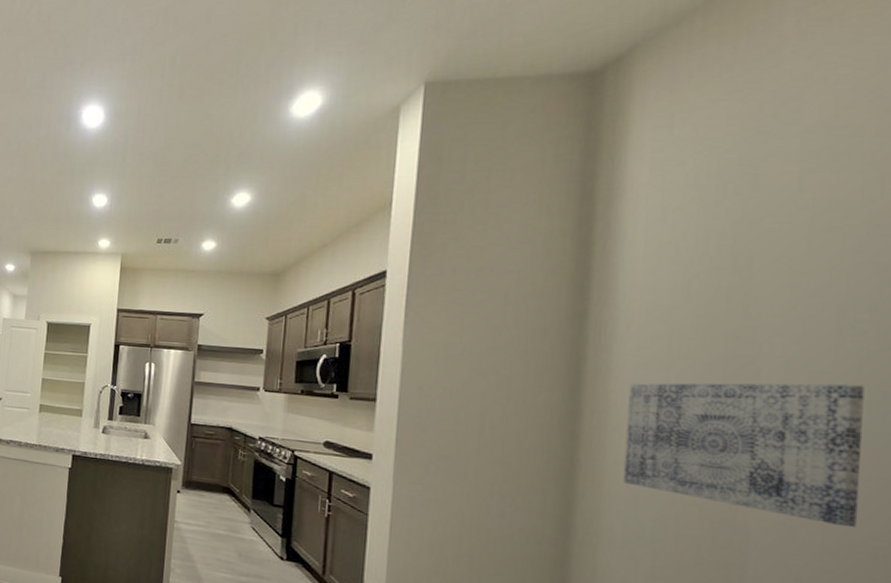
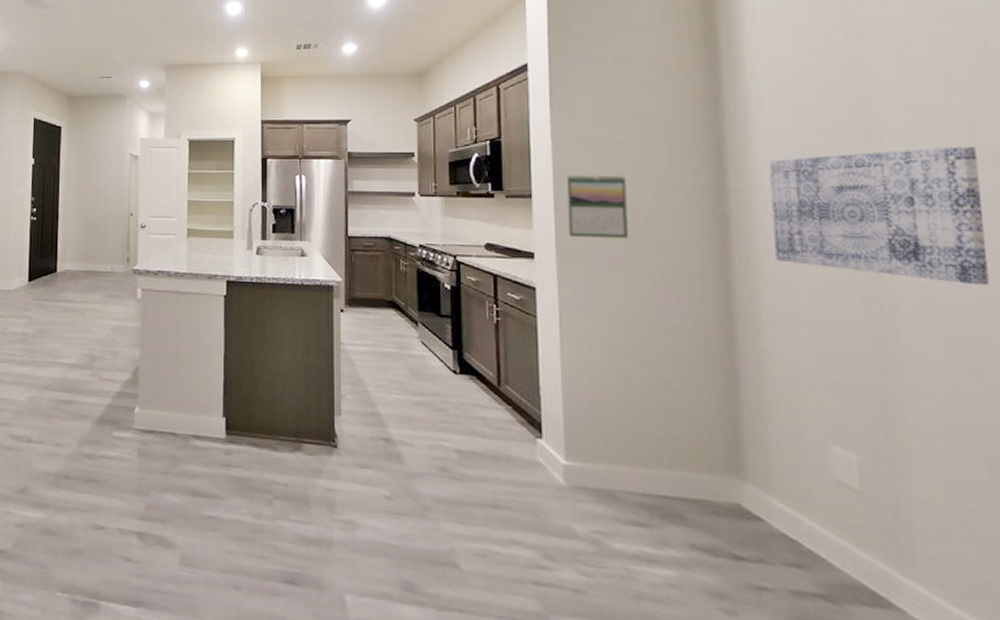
calendar: none [408,382,475,449] -> present [566,174,629,239]

